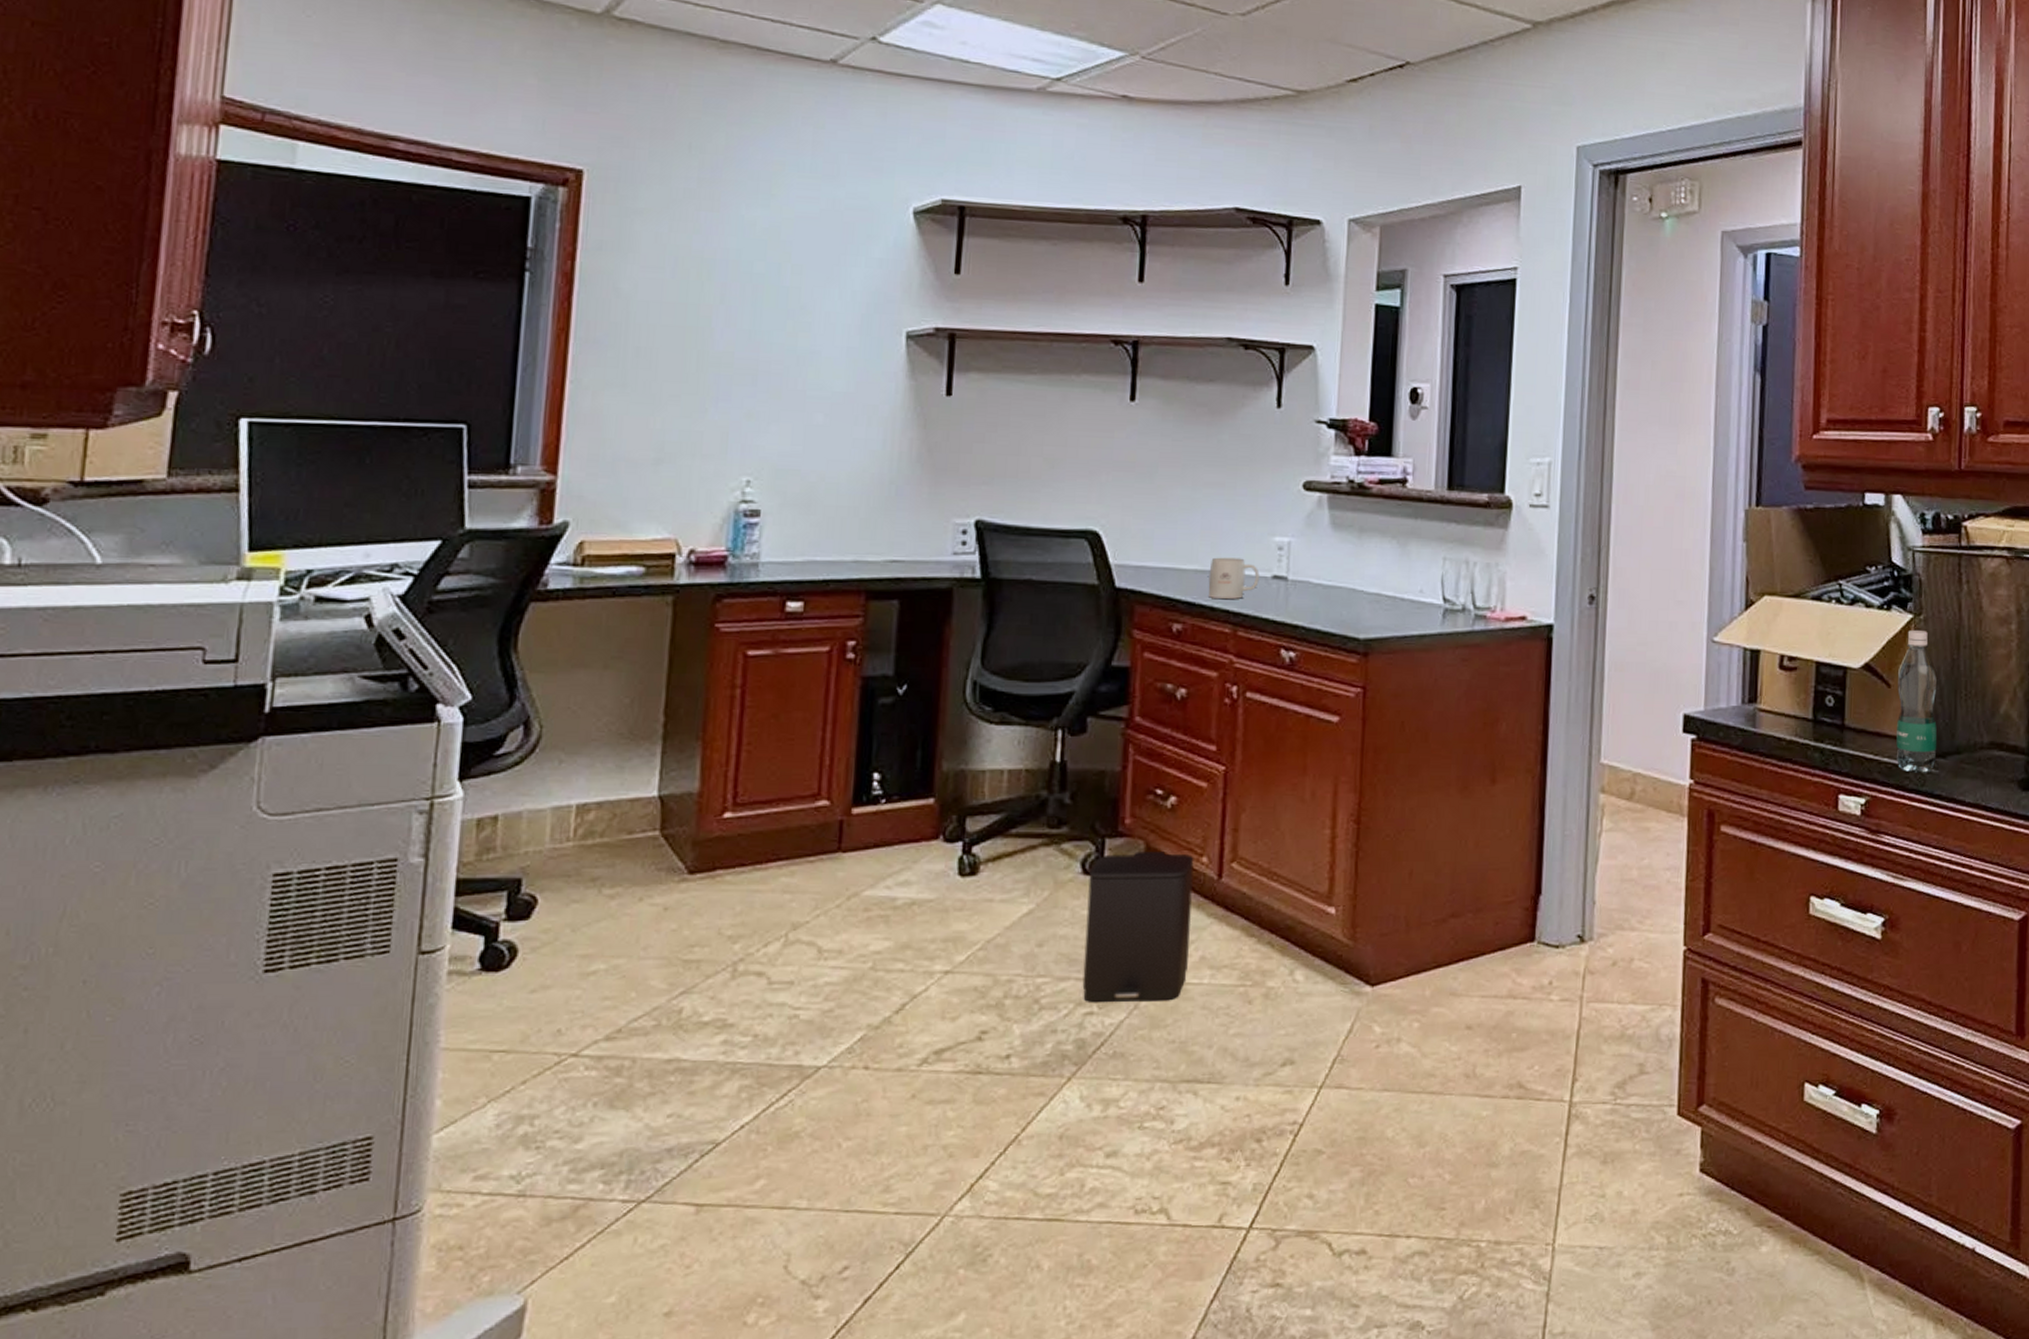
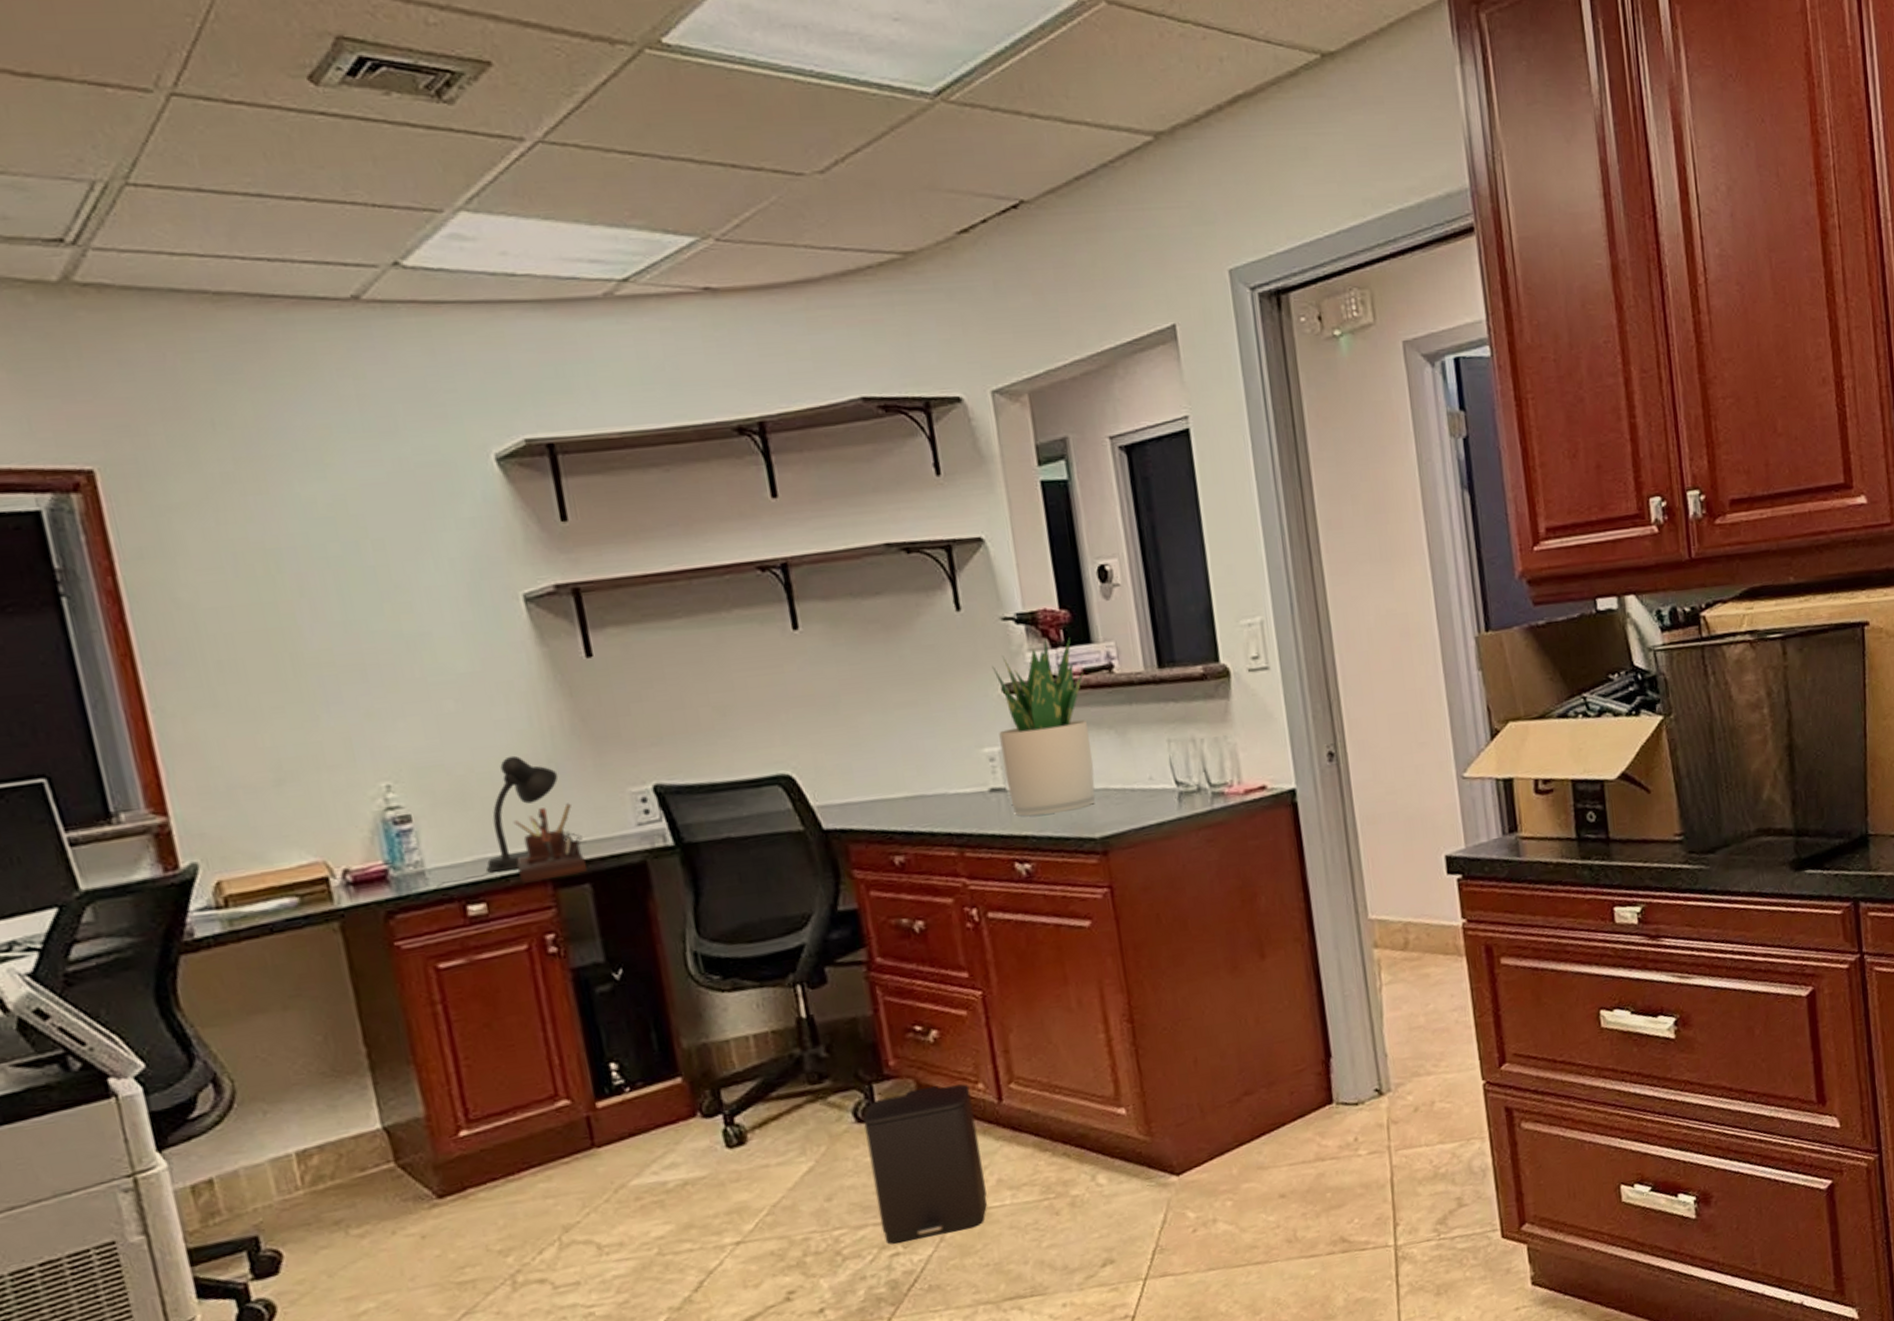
desk lamp: none [765,472,896,580] -> present [436,755,559,888]
desk organizer: none [838,523,902,591] -> present [513,803,587,884]
mug: present [1208,557,1260,600] -> none [920,776,977,824]
planter: none [1289,446,1380,610] -> present [992,637,1096,817]
bottle: present [1896,629,1938,773] -> none [1655,730,1706,874]

